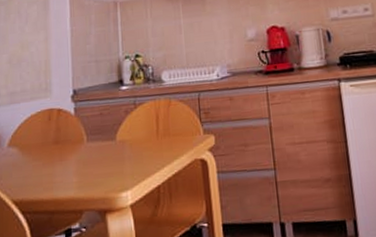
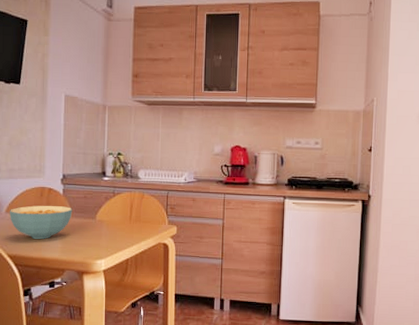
cereal bowl: none [13,129,88,176] -> present [10,205,73,239]

